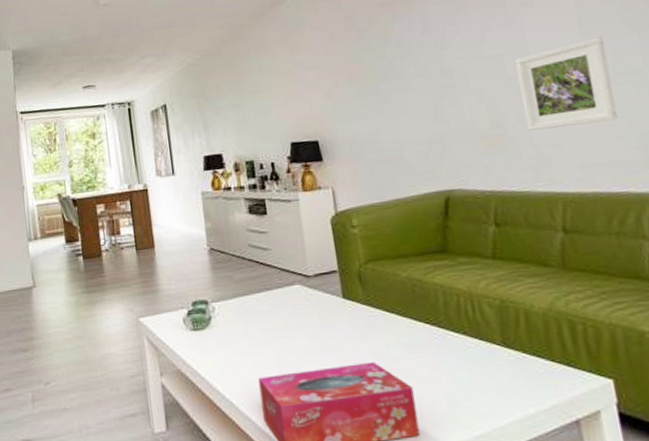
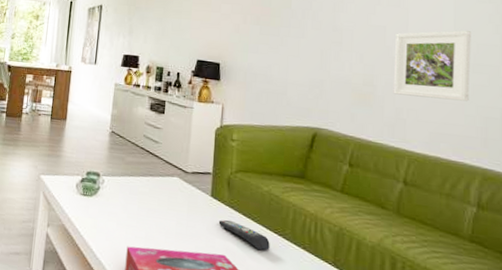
remote control: none [358,320,425,348] -> present [218,220,270,251]

